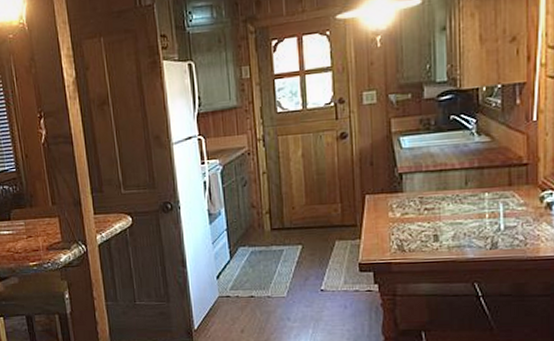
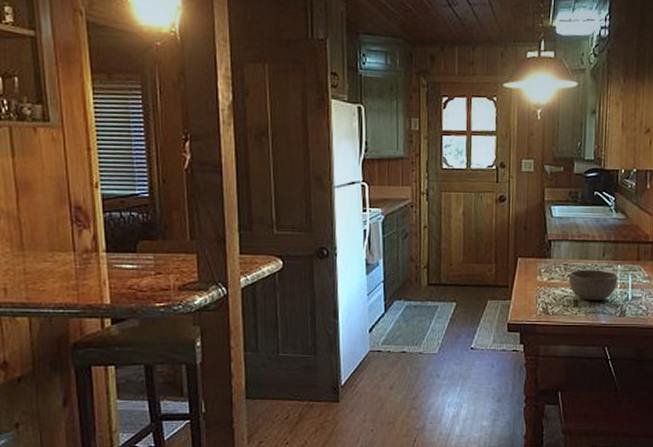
bowl: none [425,200,486,235] -> present [568,269,618,301]

